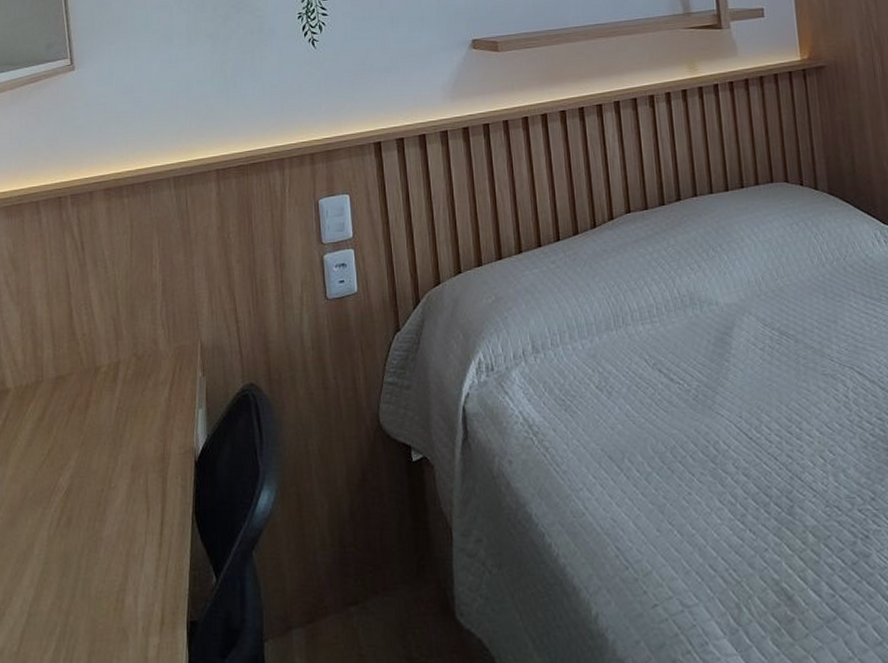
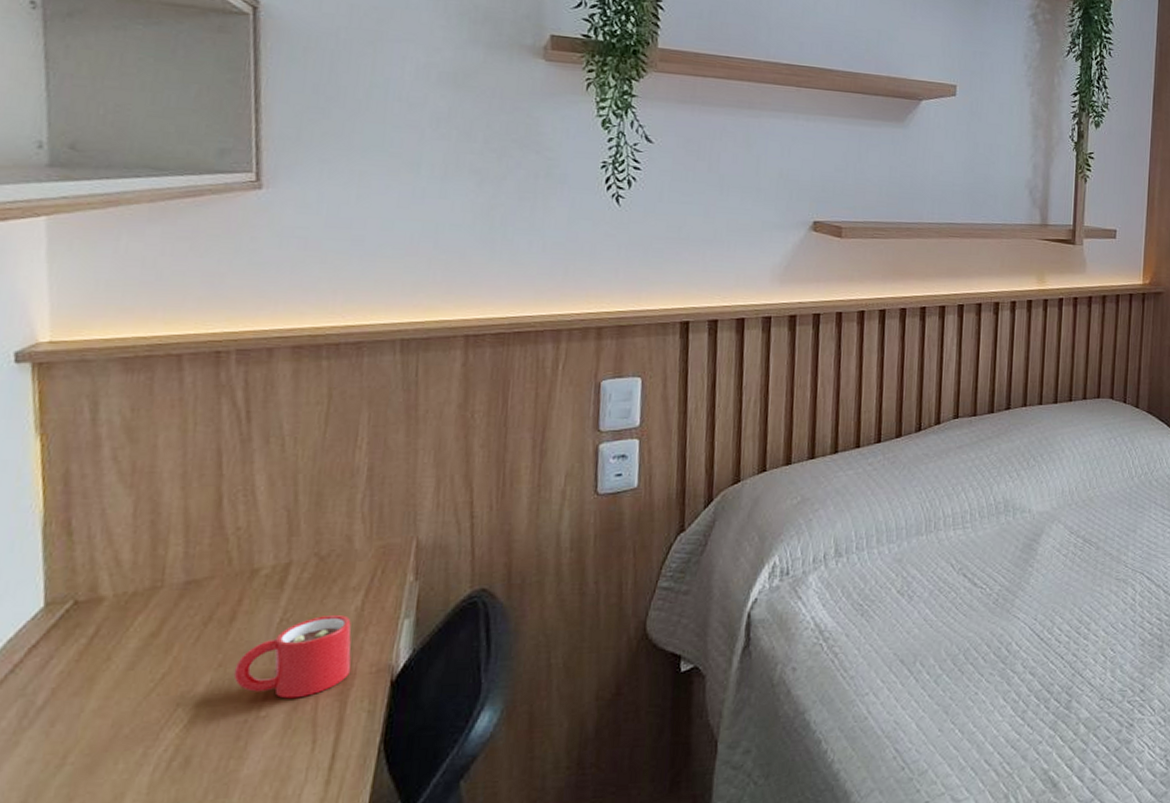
mug: none [91,405,167,473] -> present [233,615,352,699]

